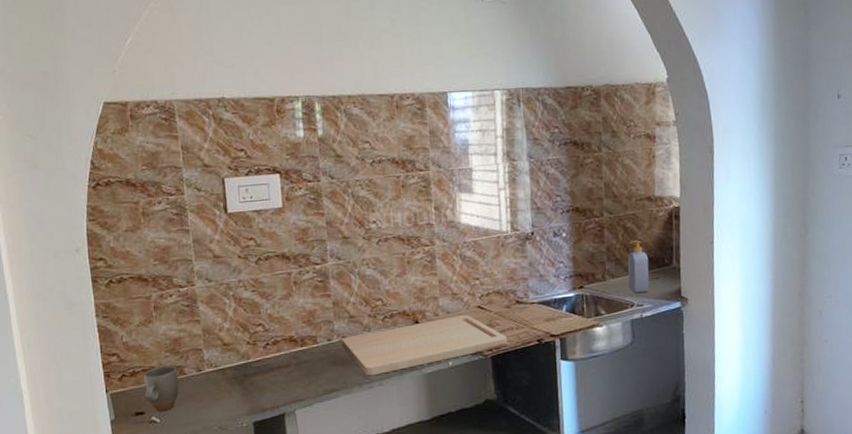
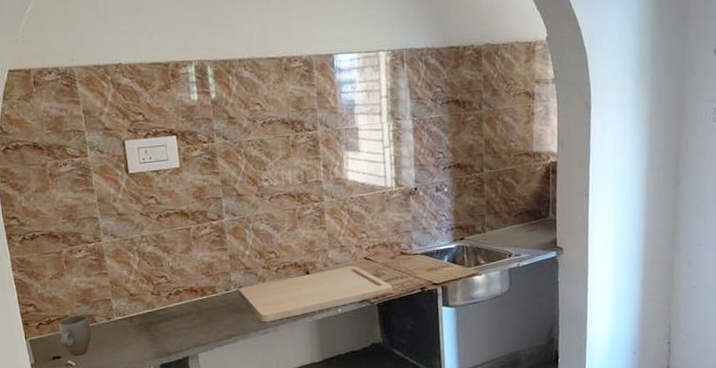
soap bottle: present [627,240,650,293] -> none [506,194,527,244]

